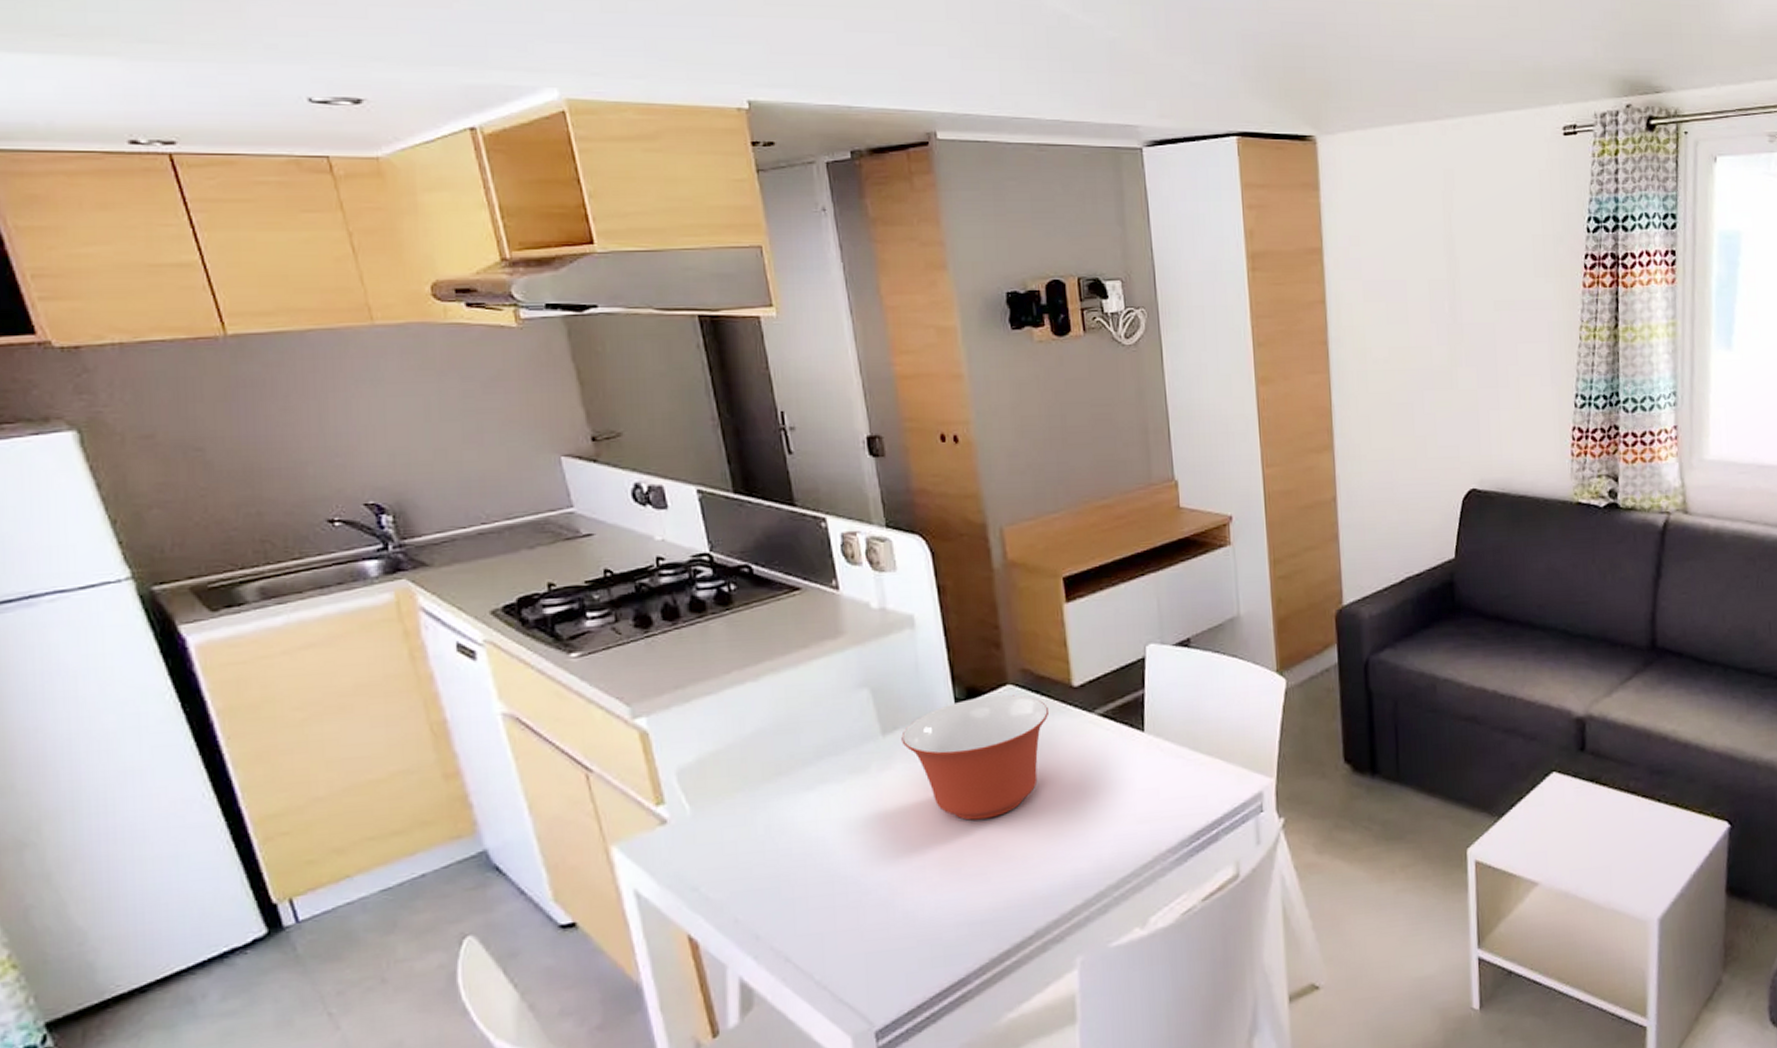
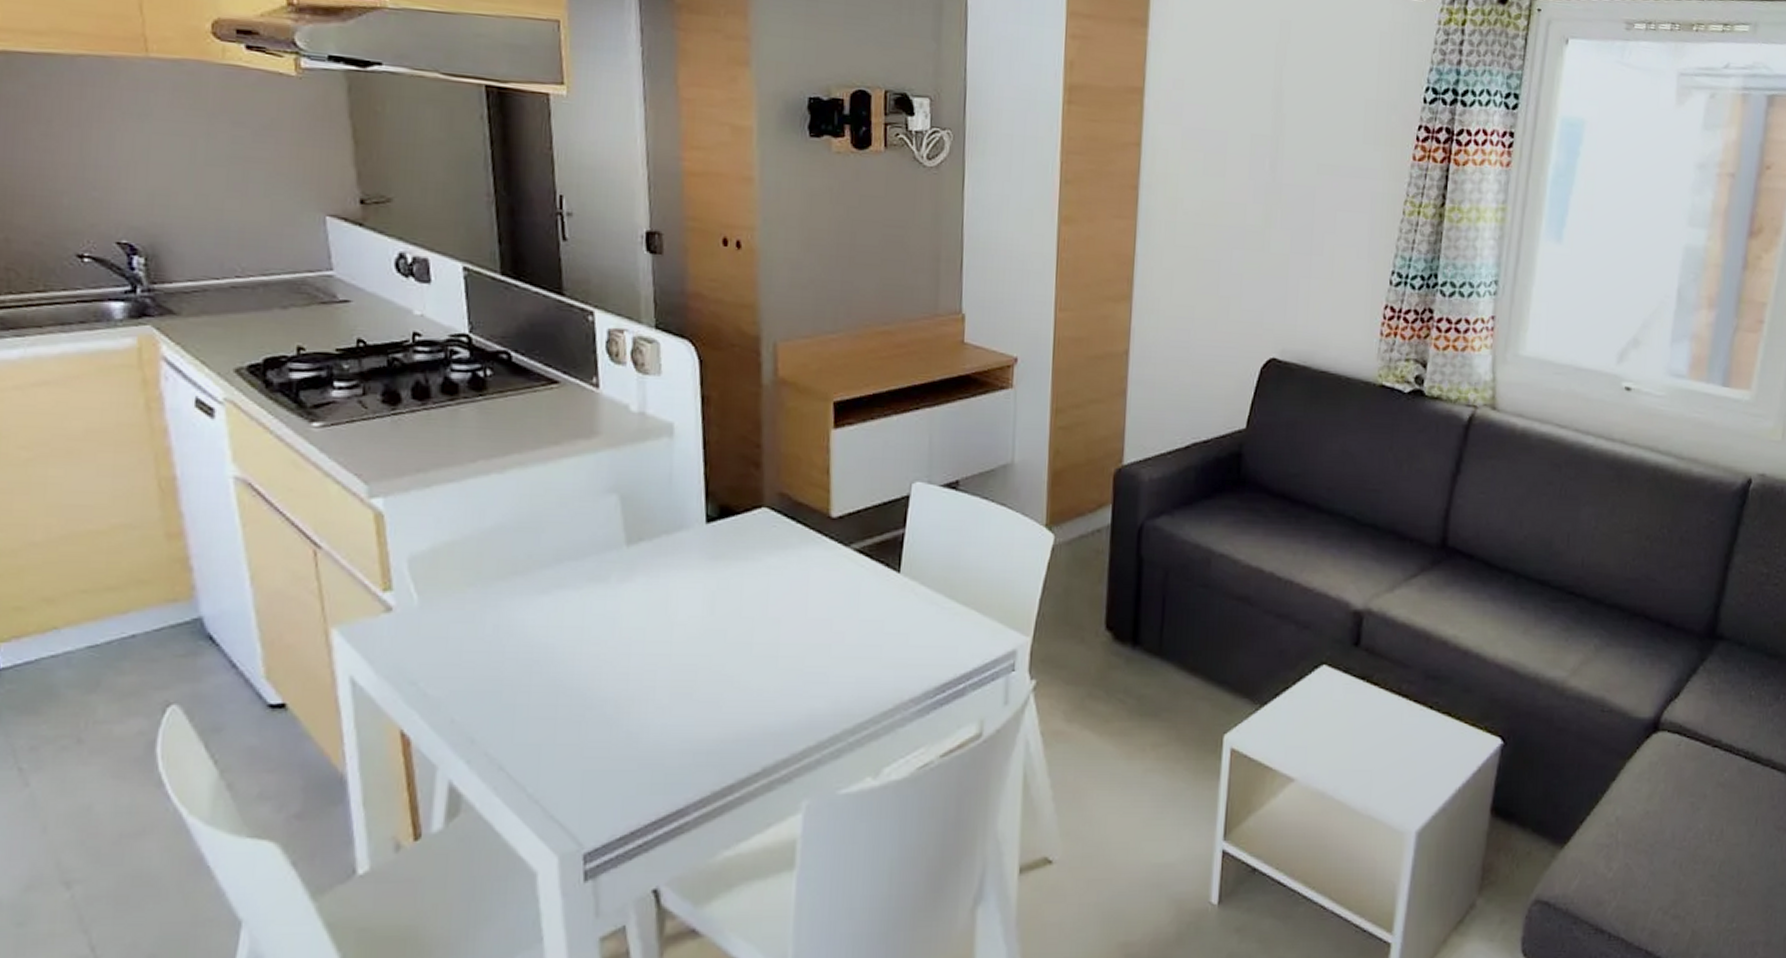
mixing bowl: present [901,695,1048,821] -> none [646,516,803,645]

